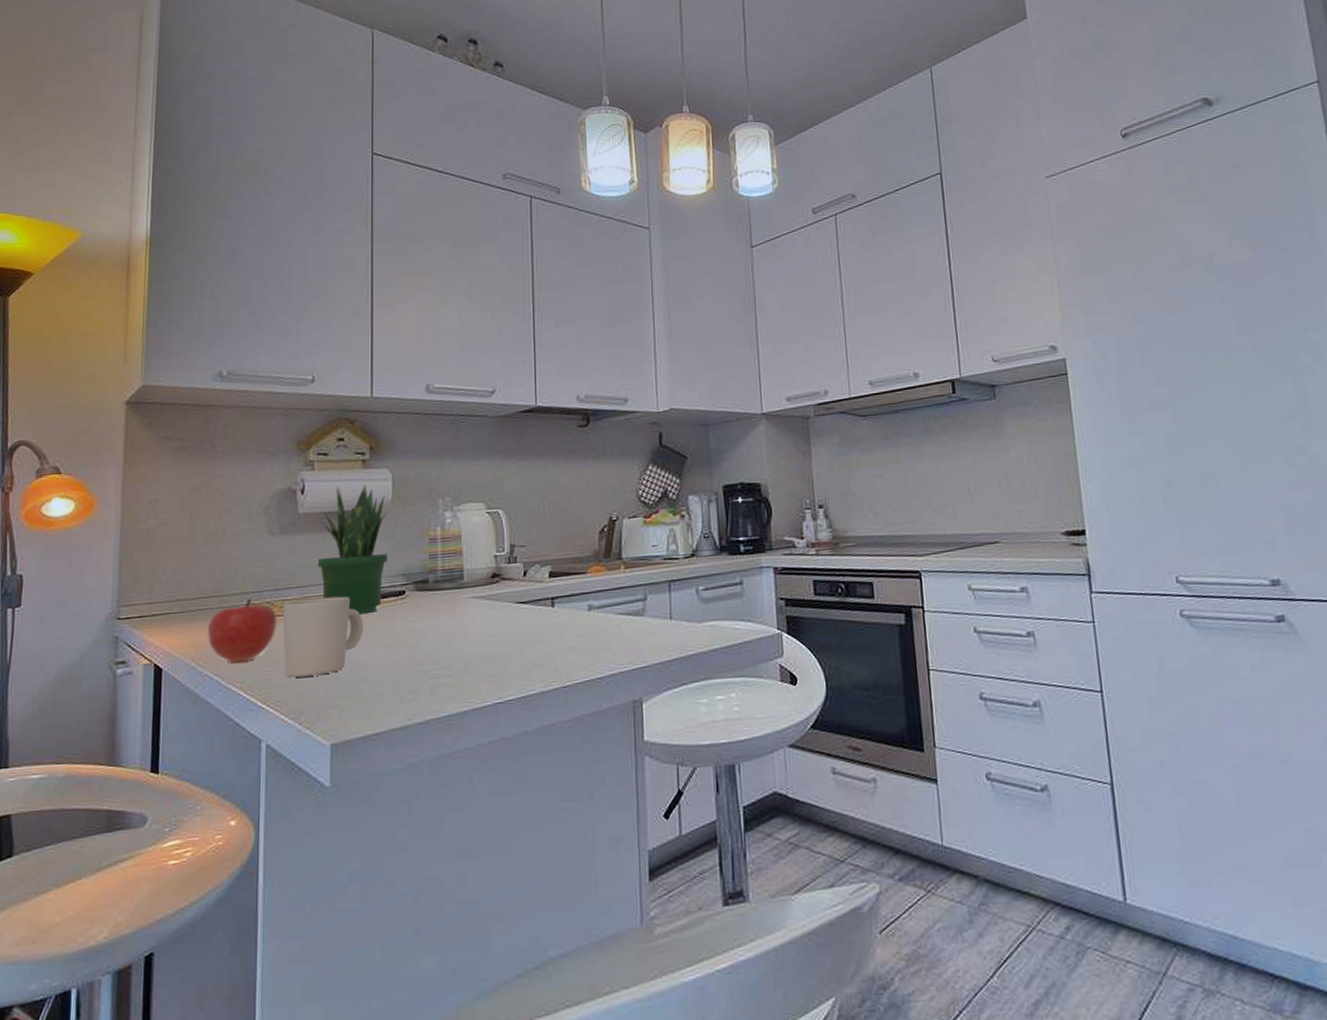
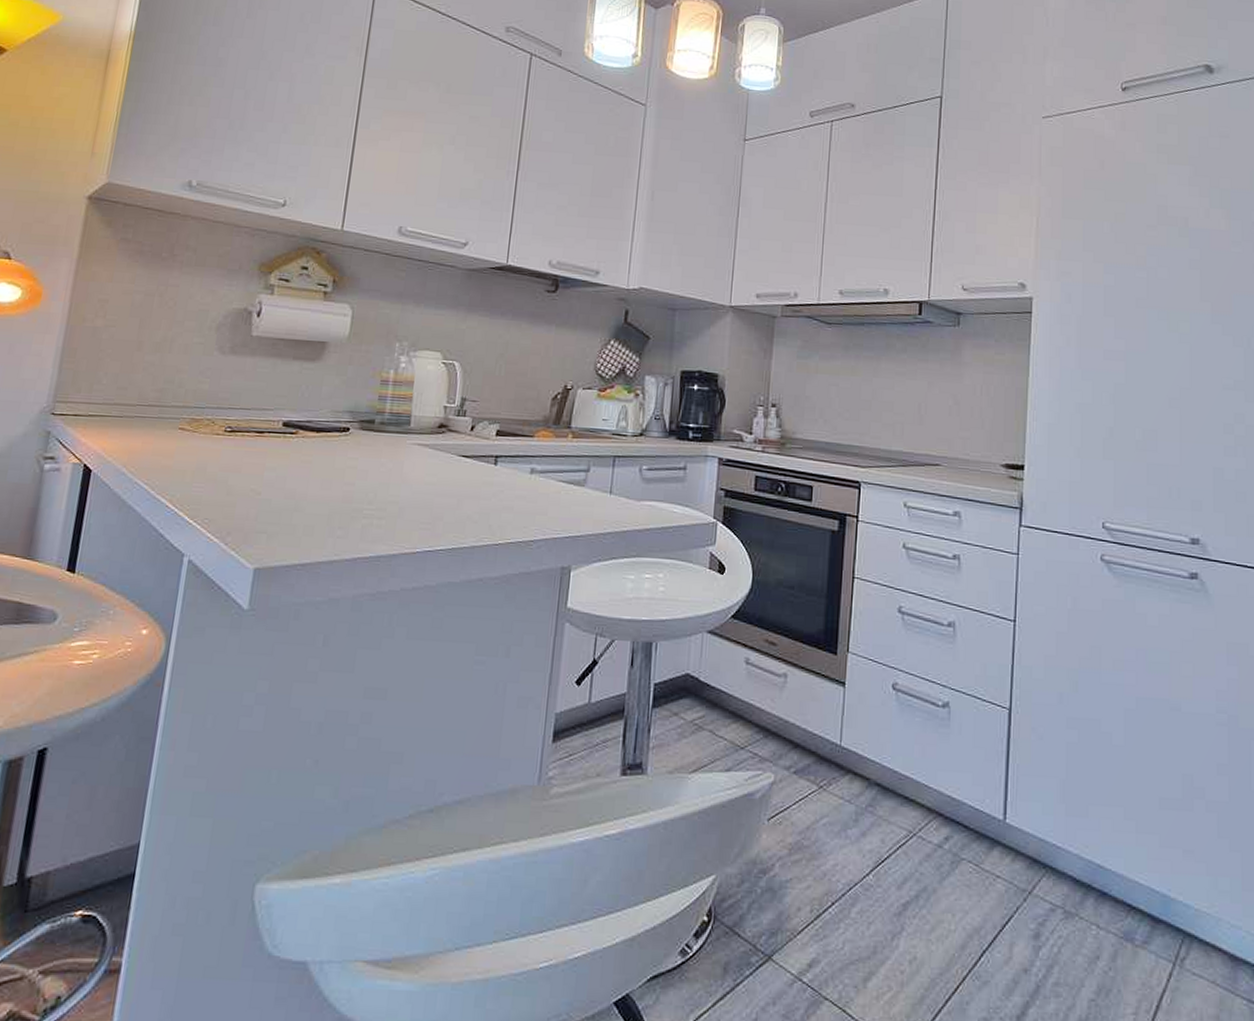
fruit: present [208,599,277,663] -> none [142,413,217,475]
mug: present [283,596,363,678] -> none [216,421,304,499]
planter: present [317,484,387,615] -> none [264,314,342,445]

